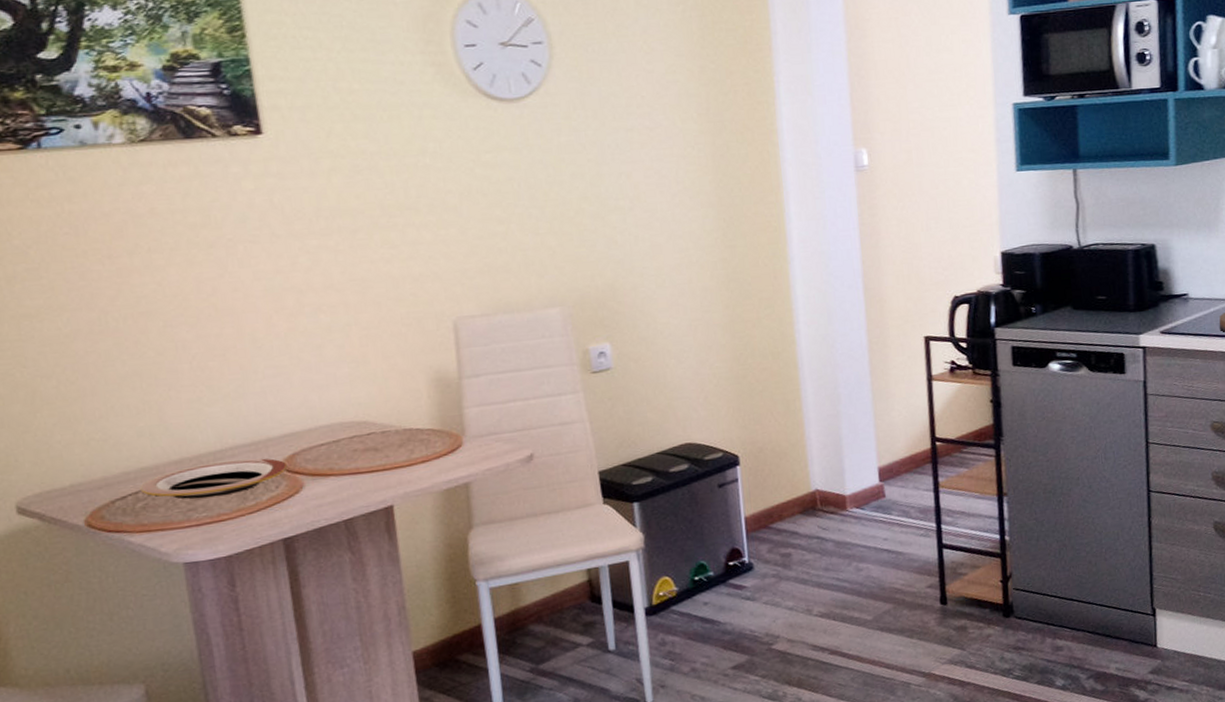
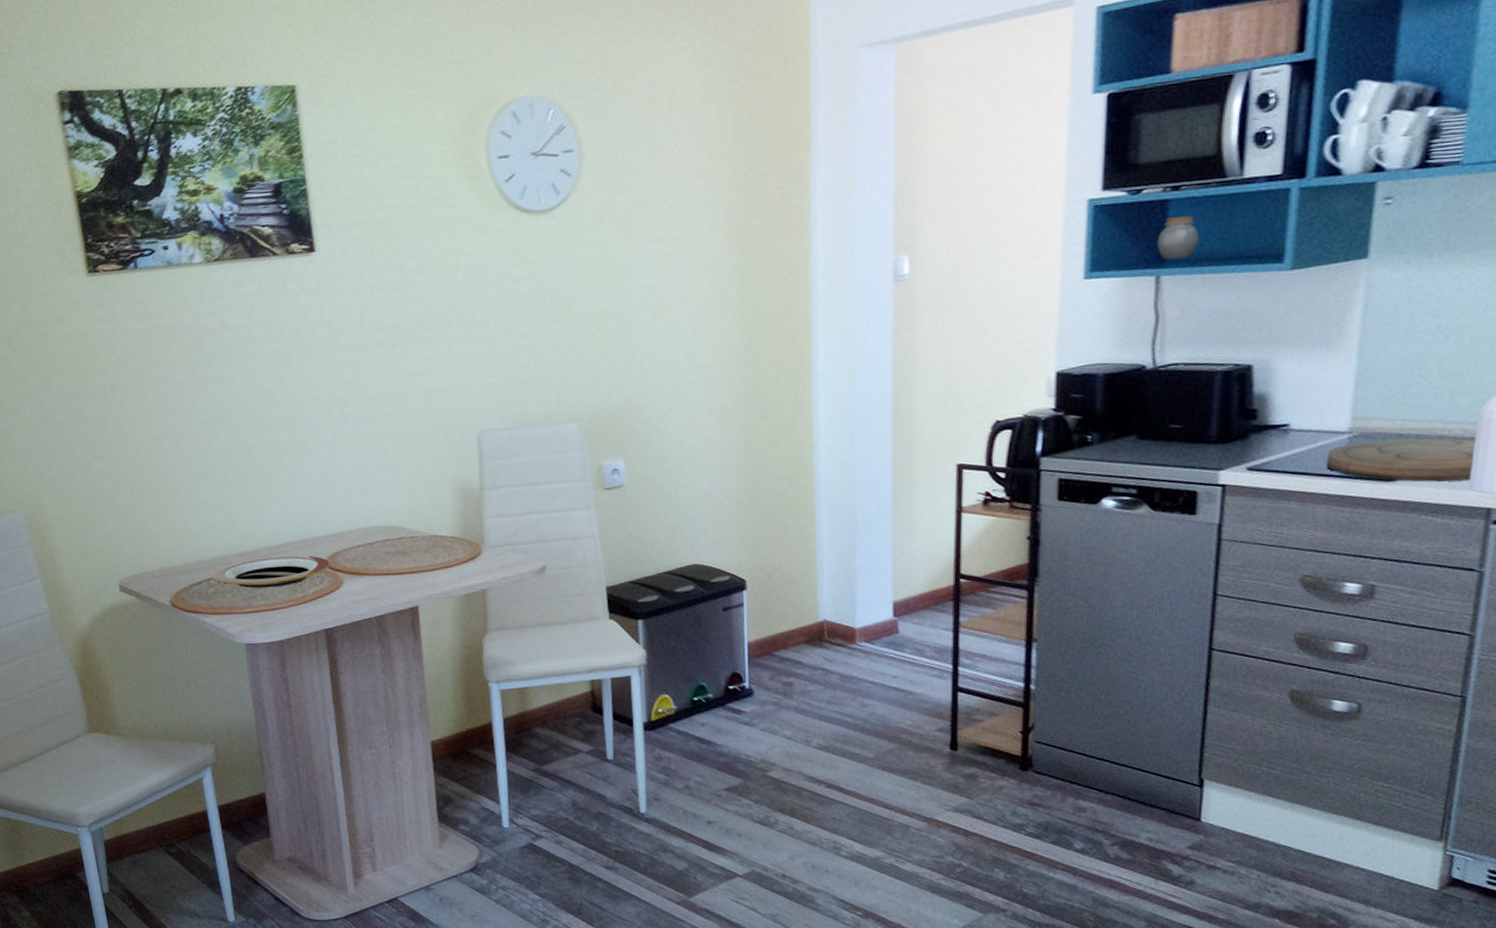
jar: none [1071,119,1104,157] -> present [1157,216,1200,261]

